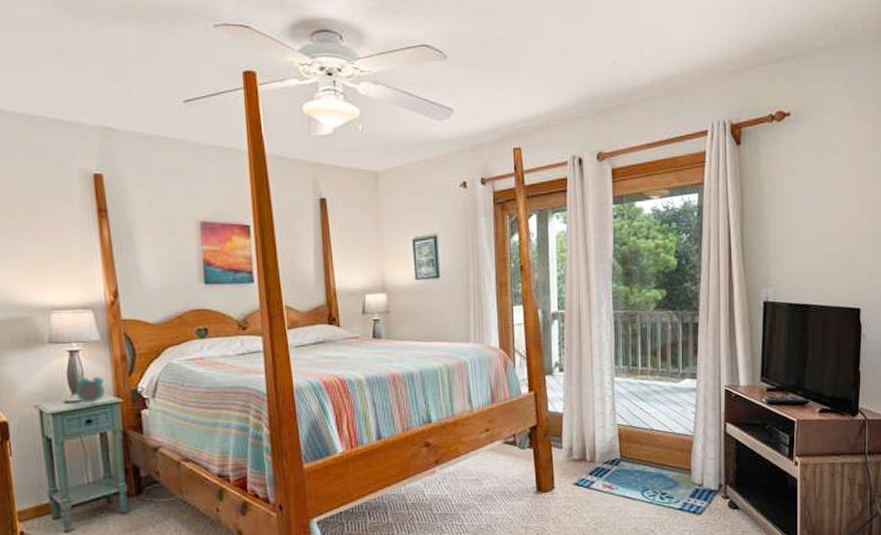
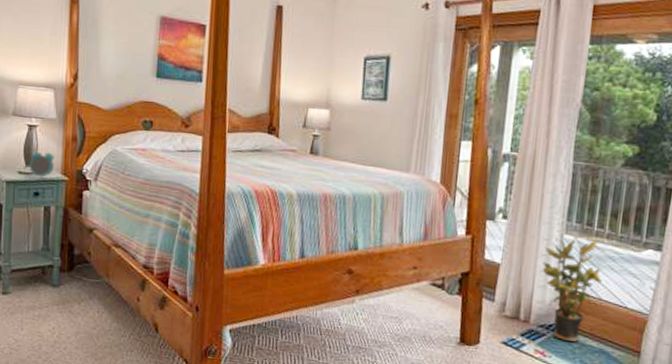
potted plant: none [599,376,651,473] -> present [542,234,602,343]

